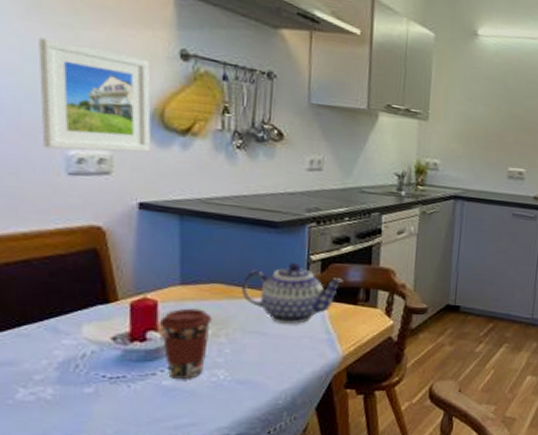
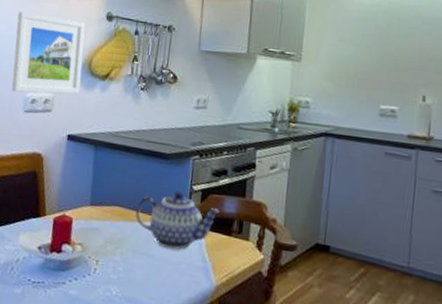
coffee cup: present [158,308,213,379] -> none [71,226,112,291]

